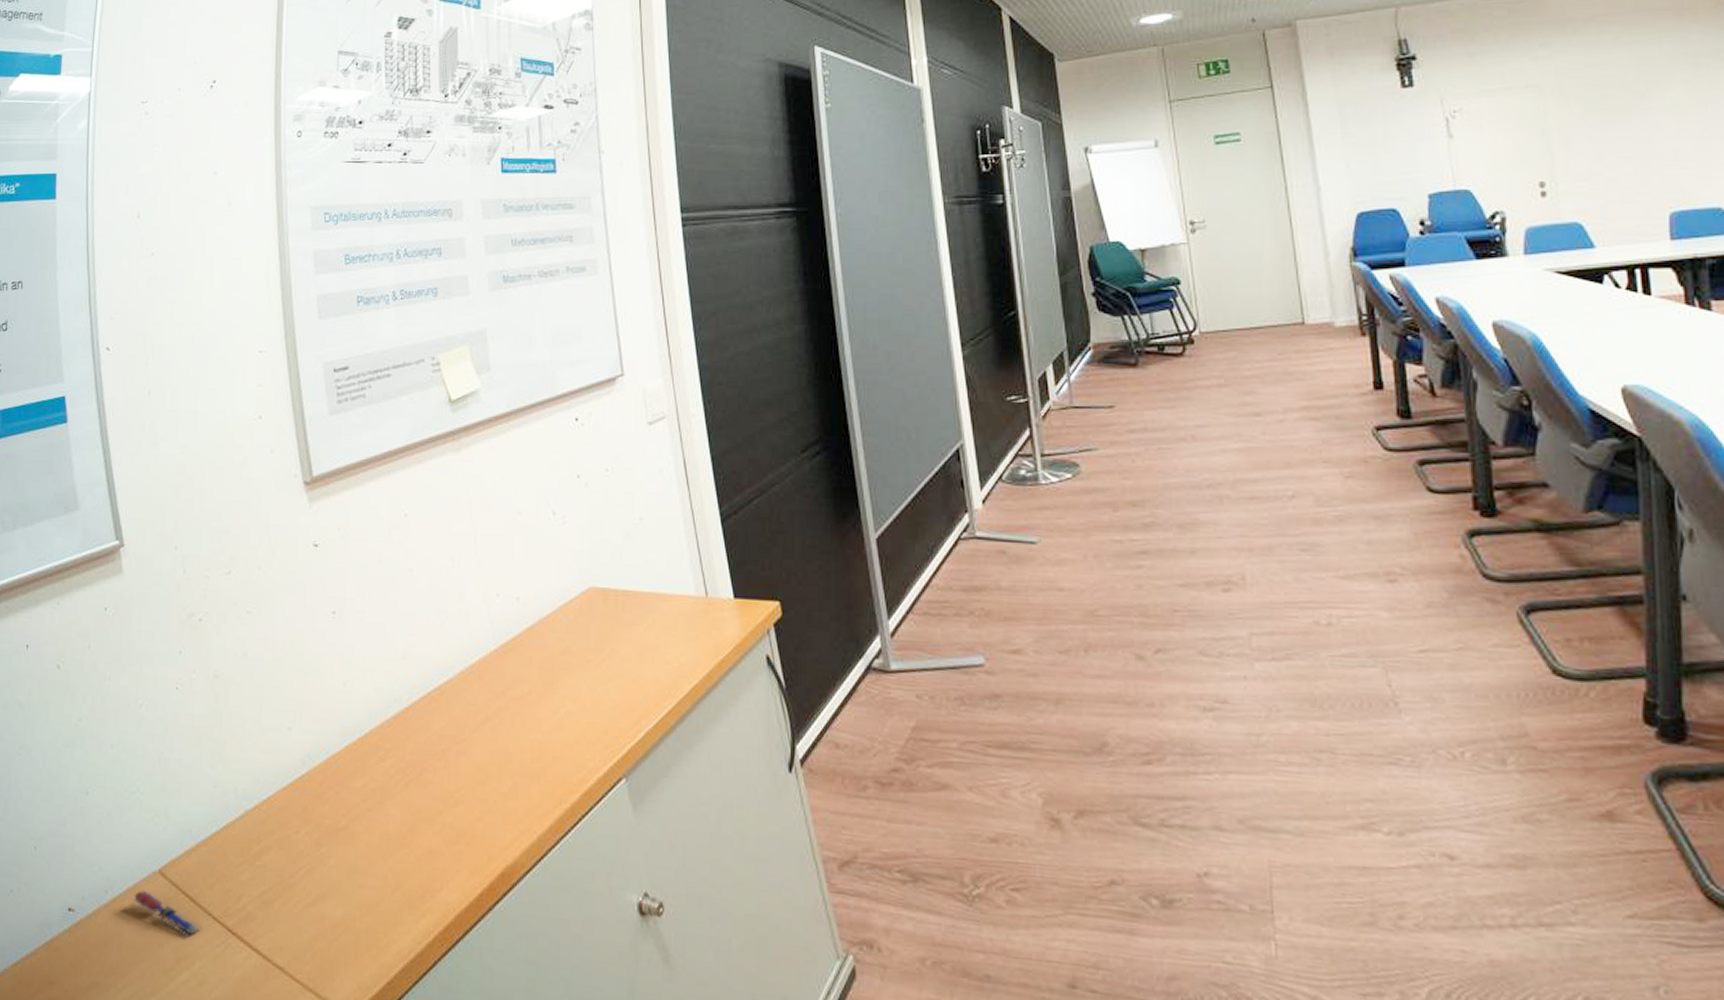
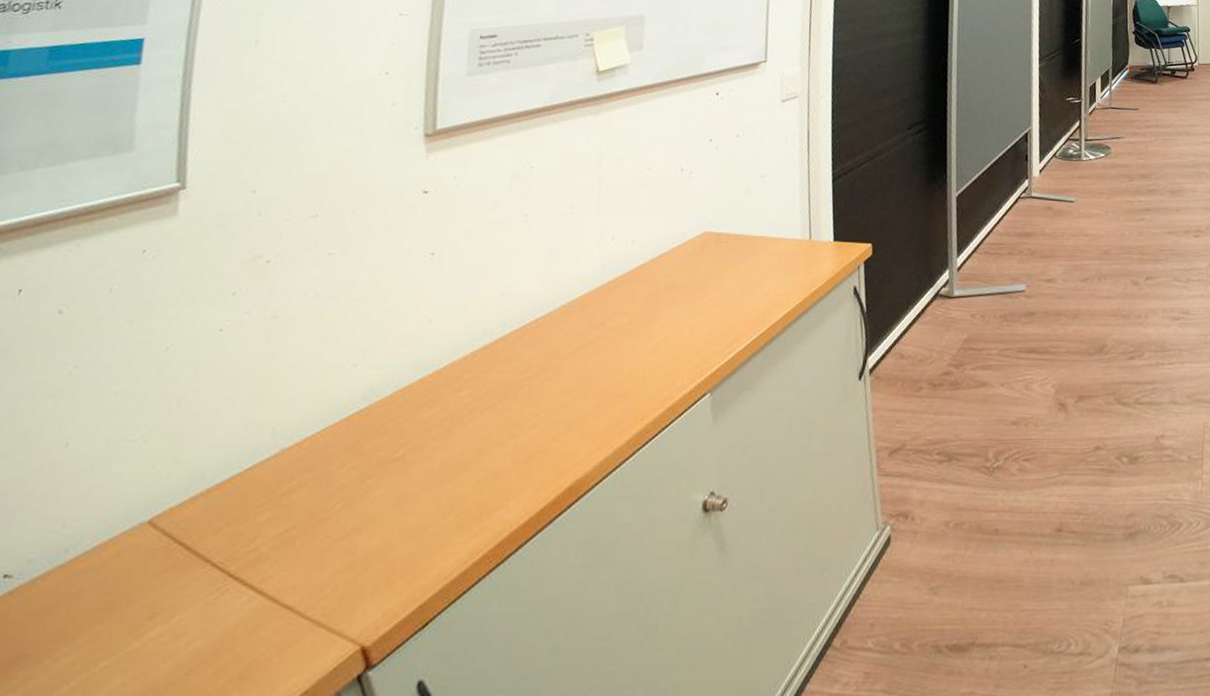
pen: present [131,890,203,938] -> none [100,543,195,589]

